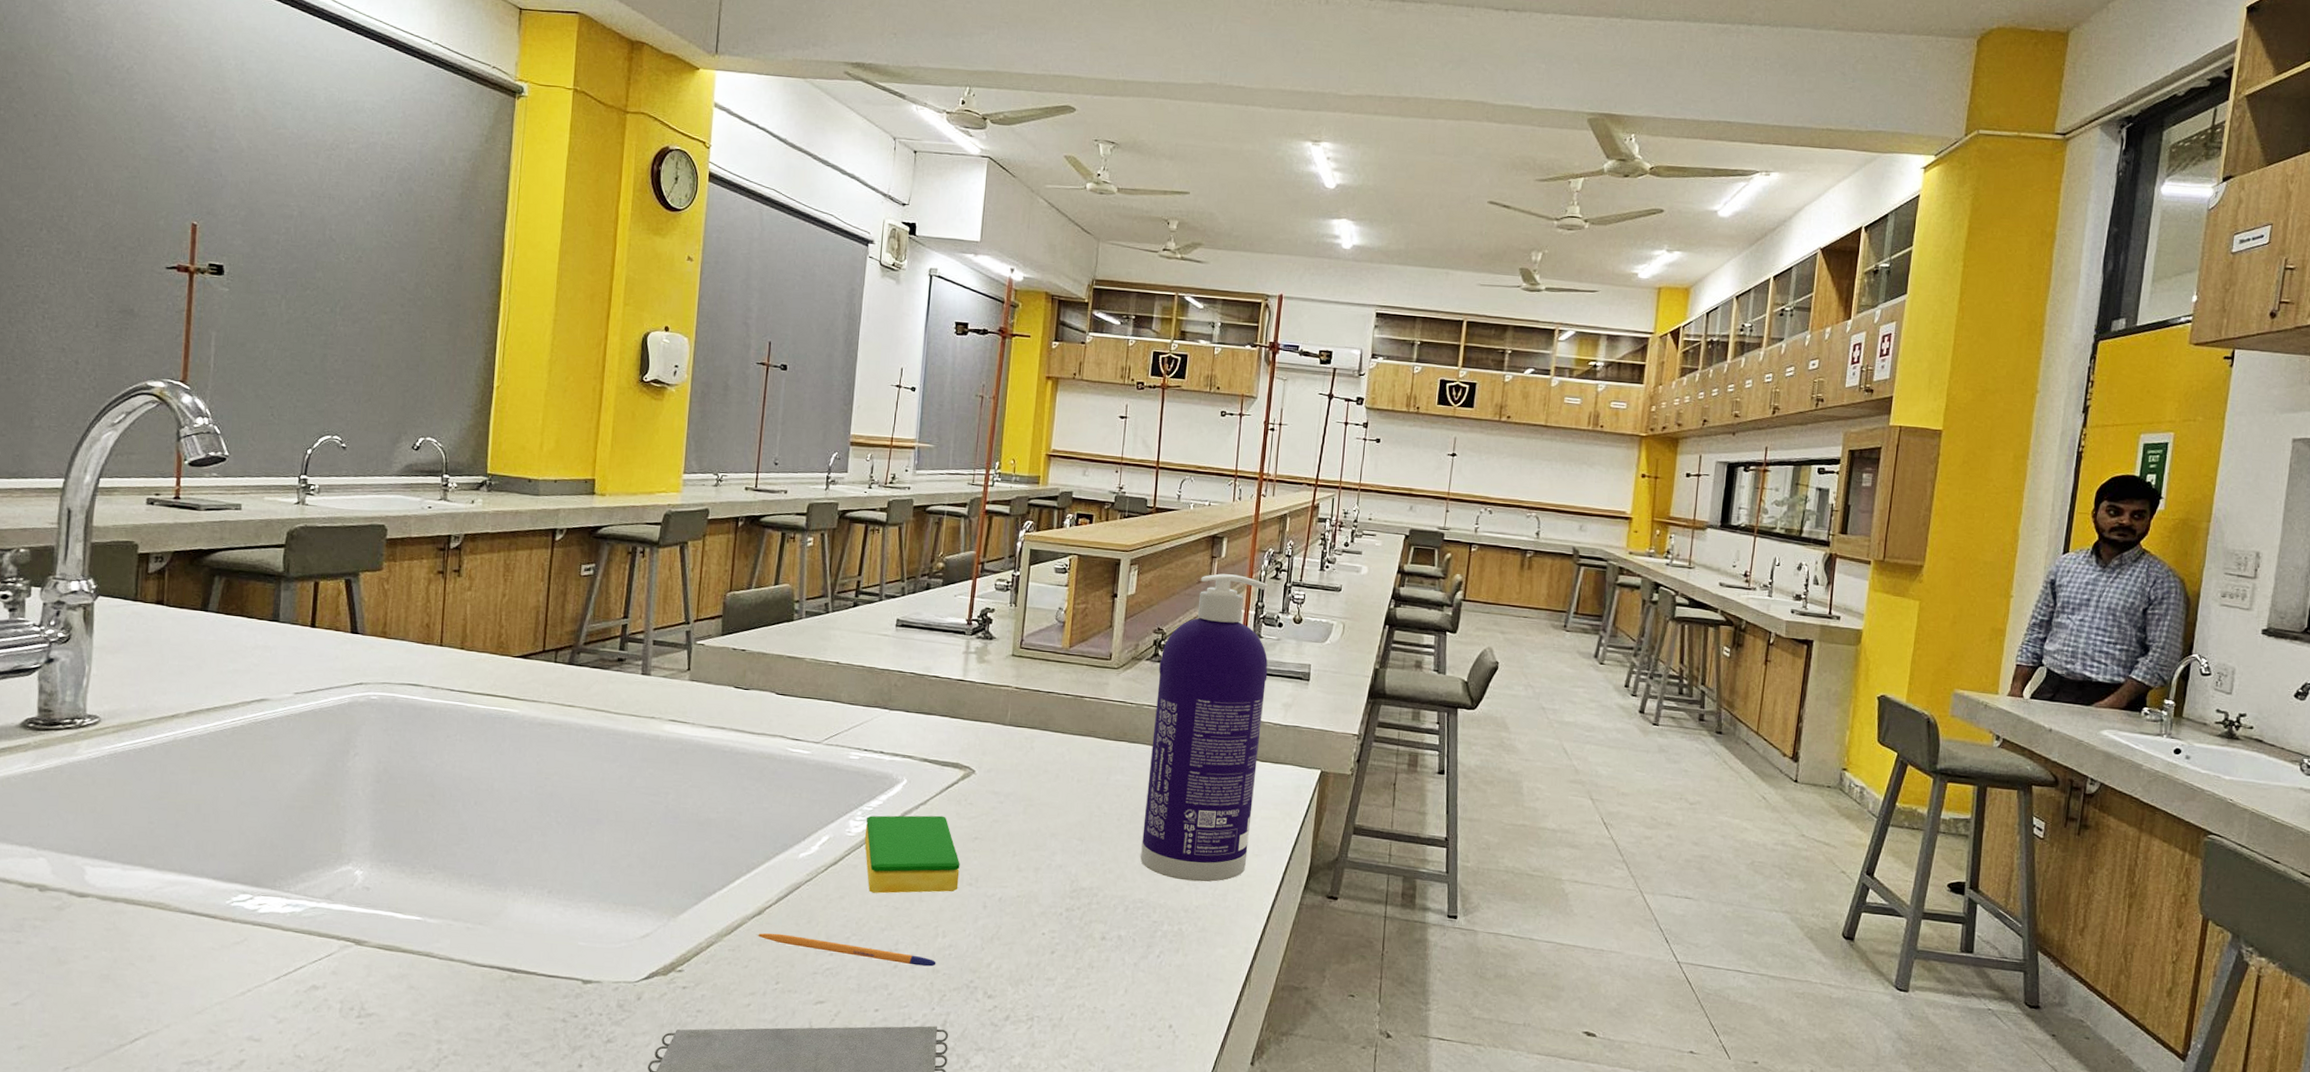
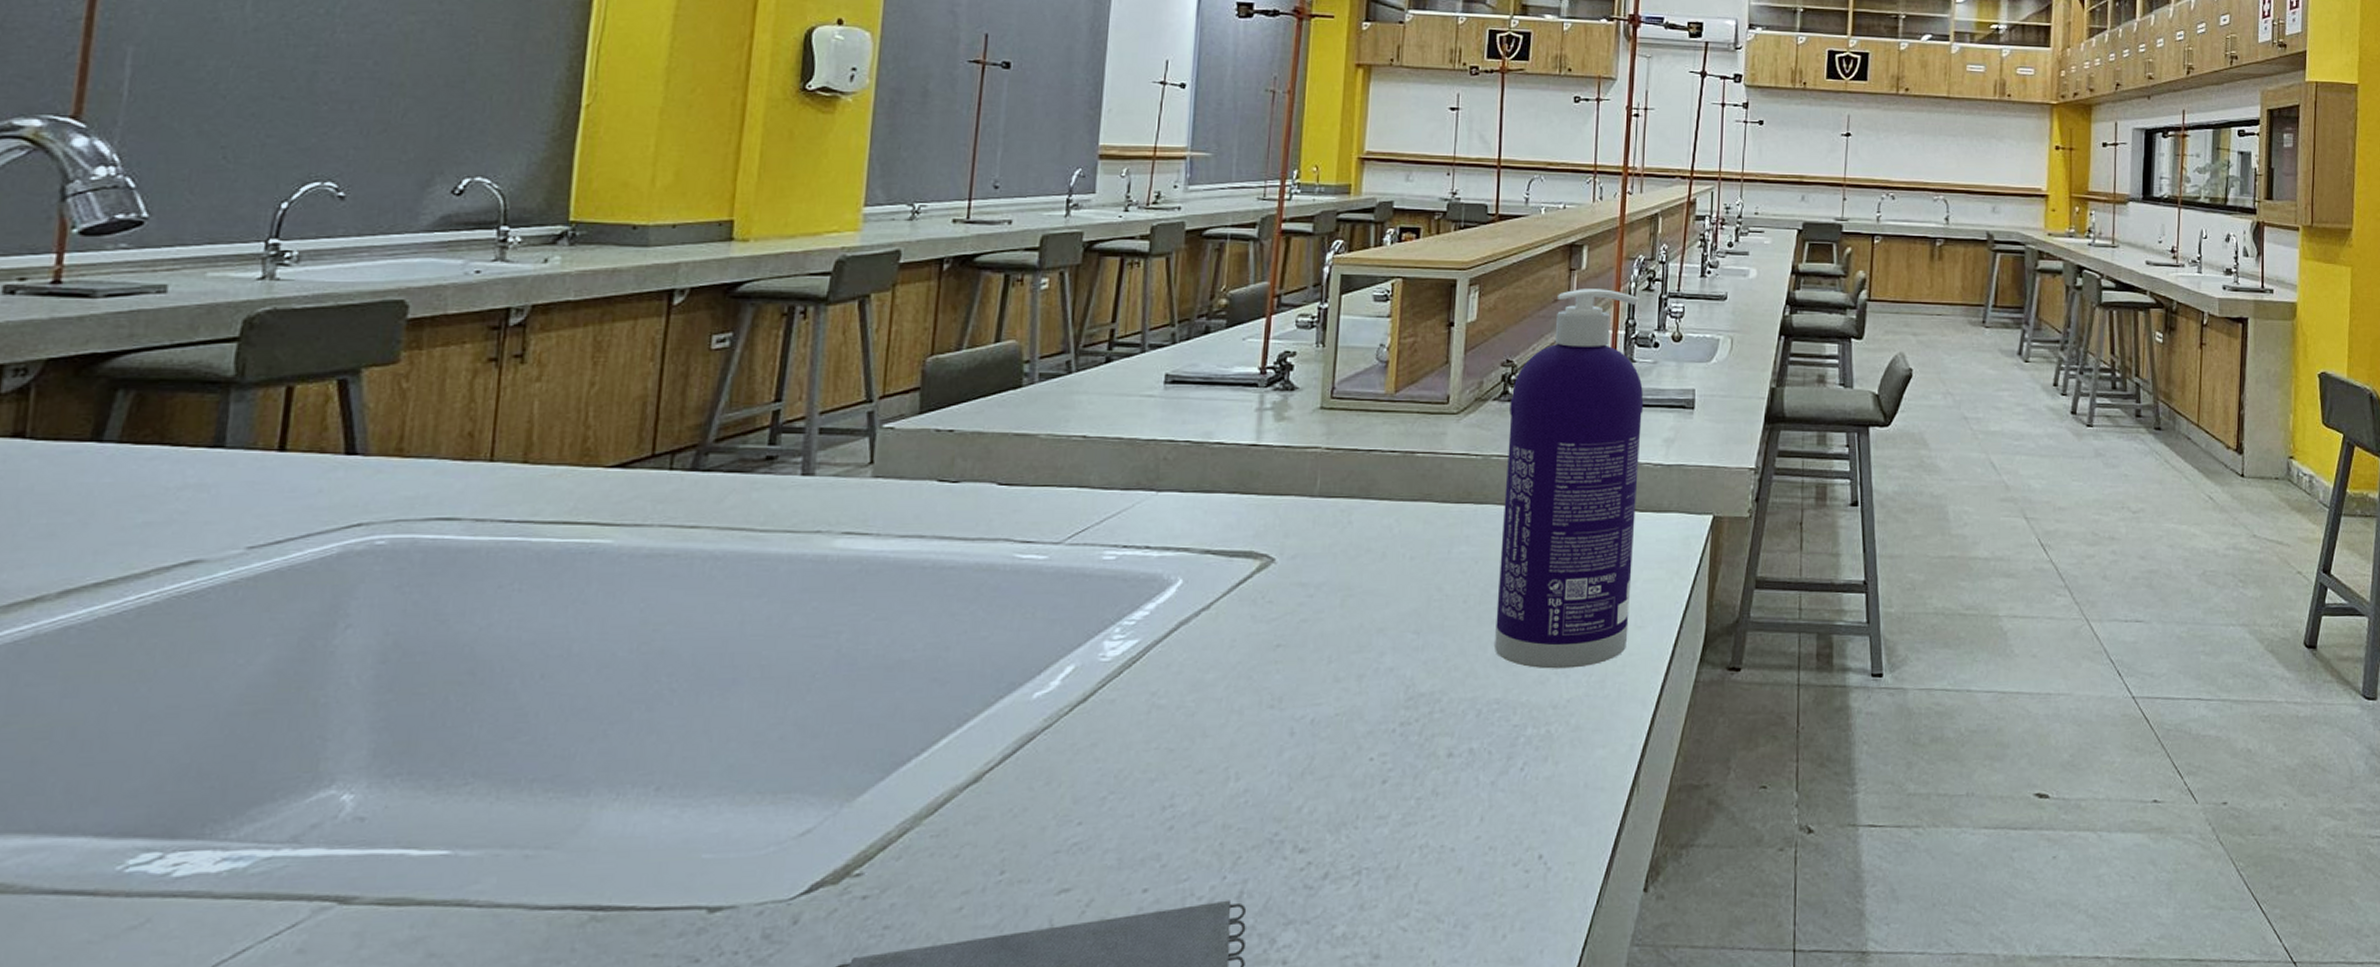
pen: present [756,933,936,967] -> none [970,804,1228,823]
dish sponge: present [864,815,960,894] -> none [1124,621,1257,734]

